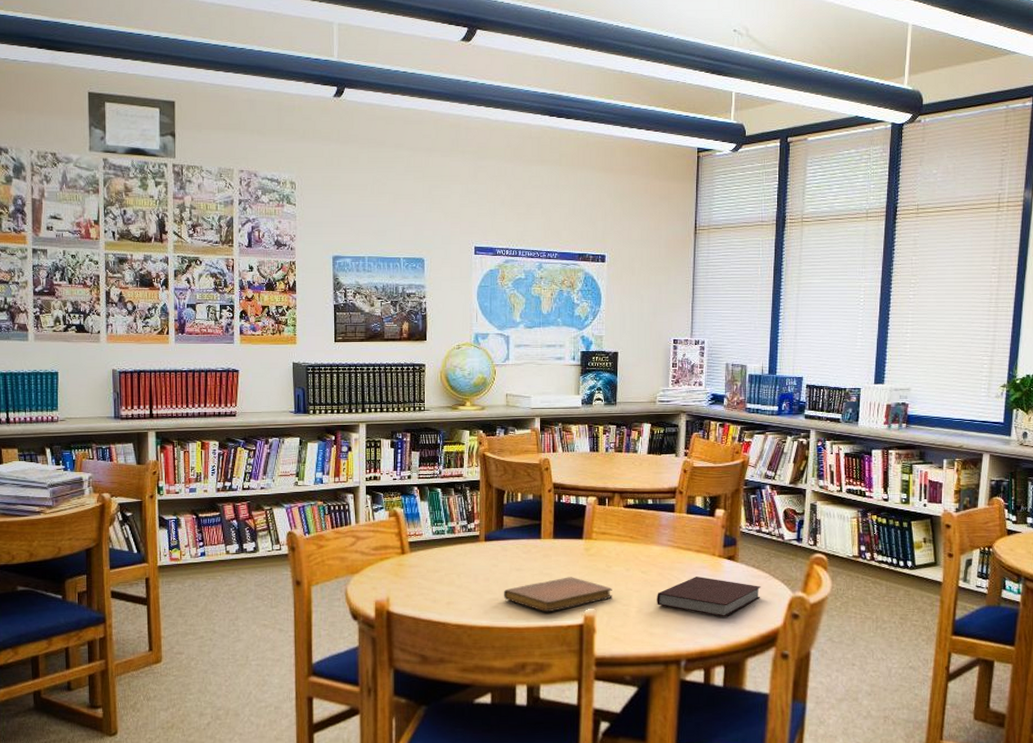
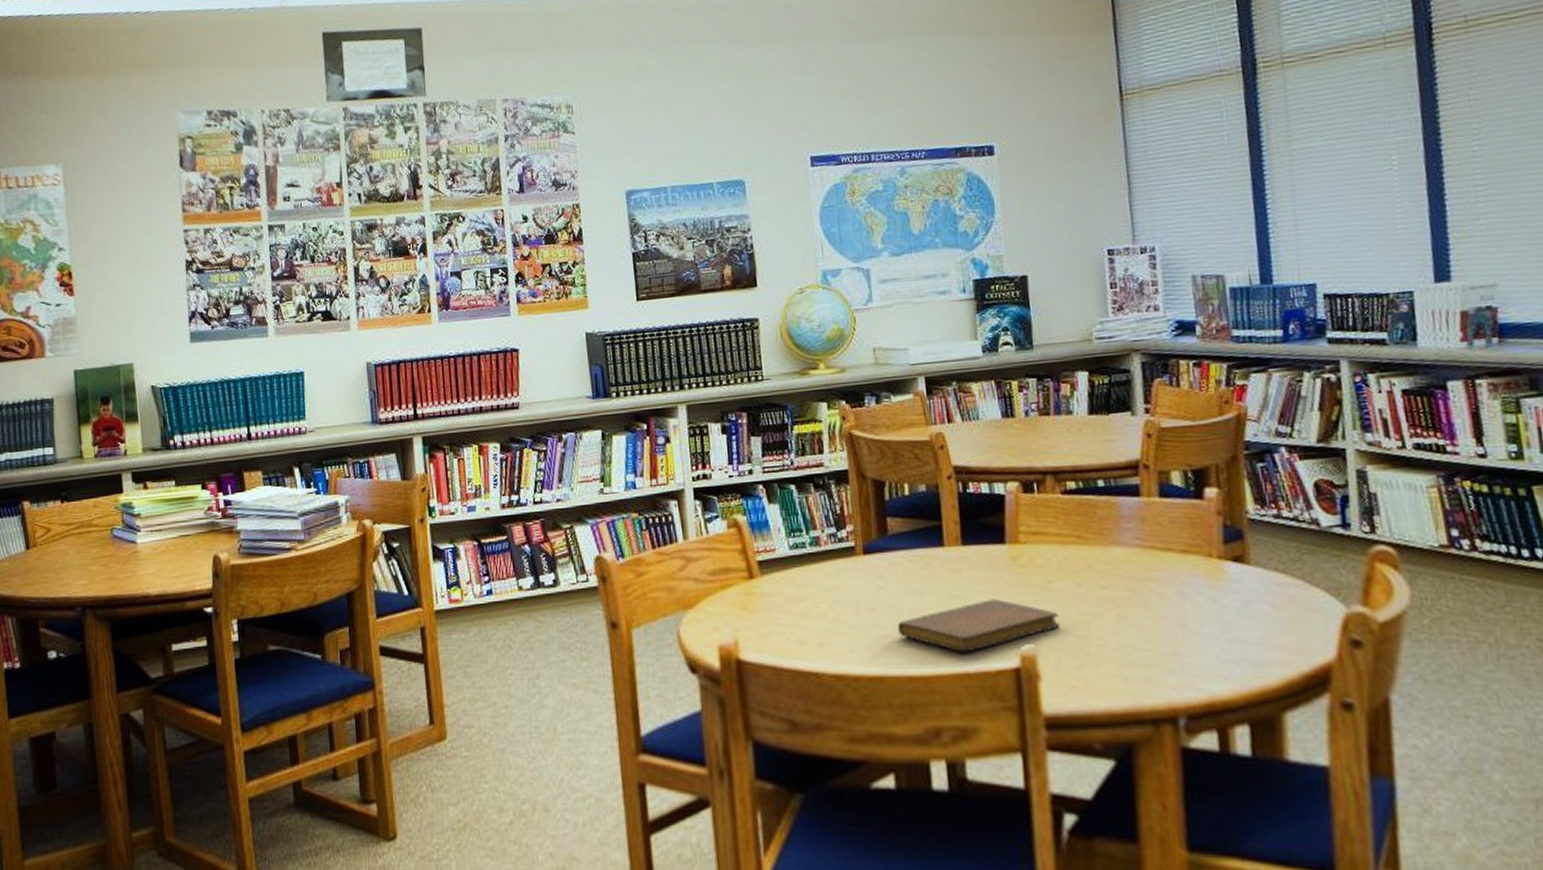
notebook: present [657,577,761,617] -> none [1128,589,1295,650]

